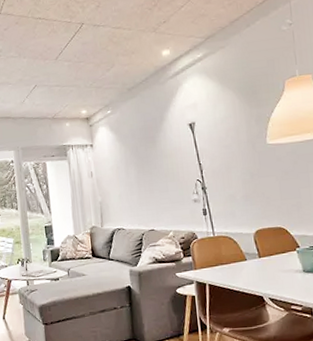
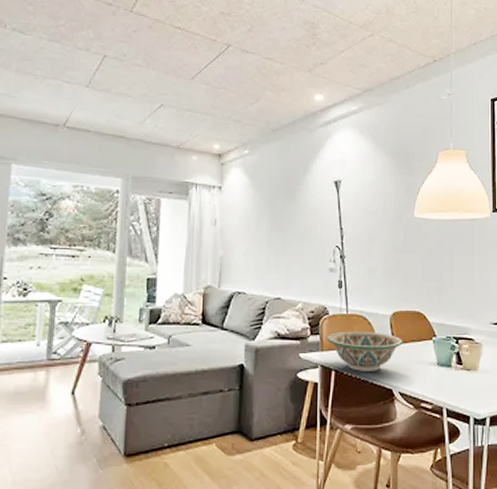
decorative bowl: none [198,249,268,284] -> present [326,331,403,371]

